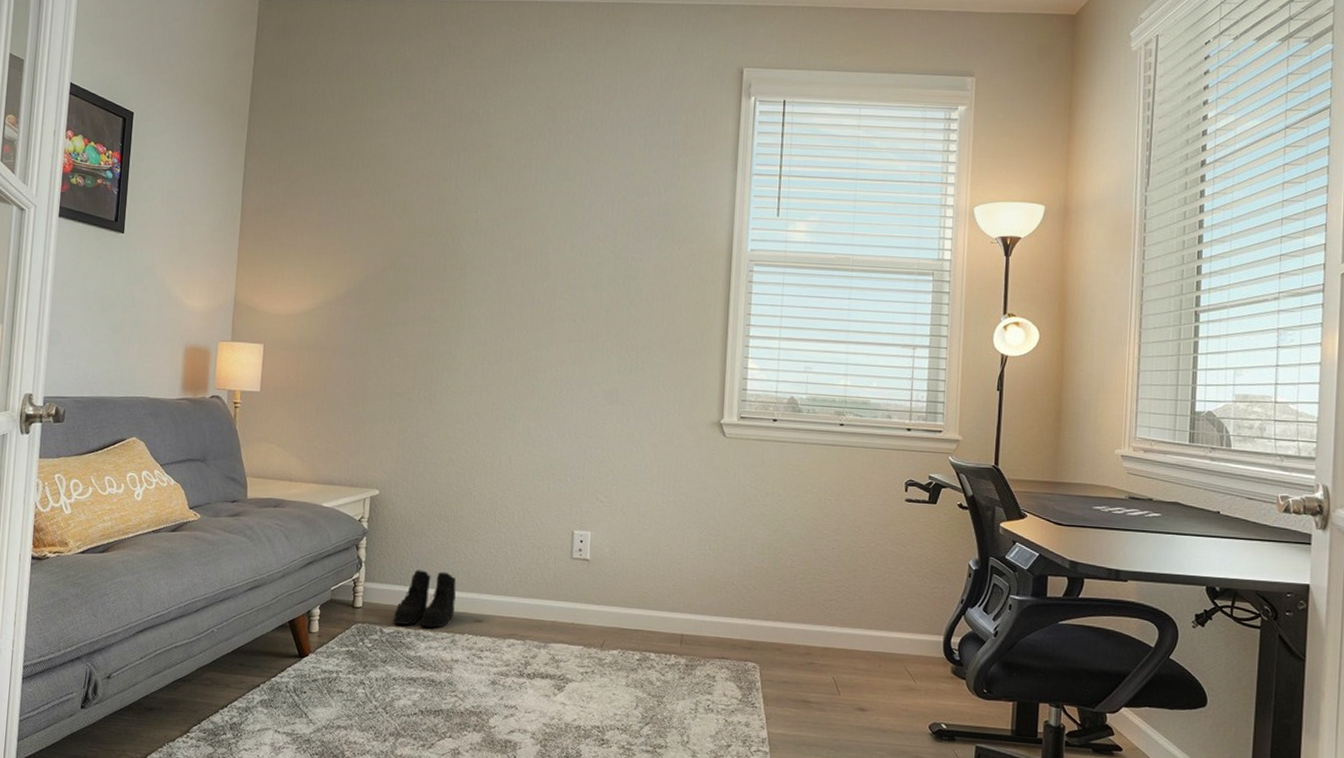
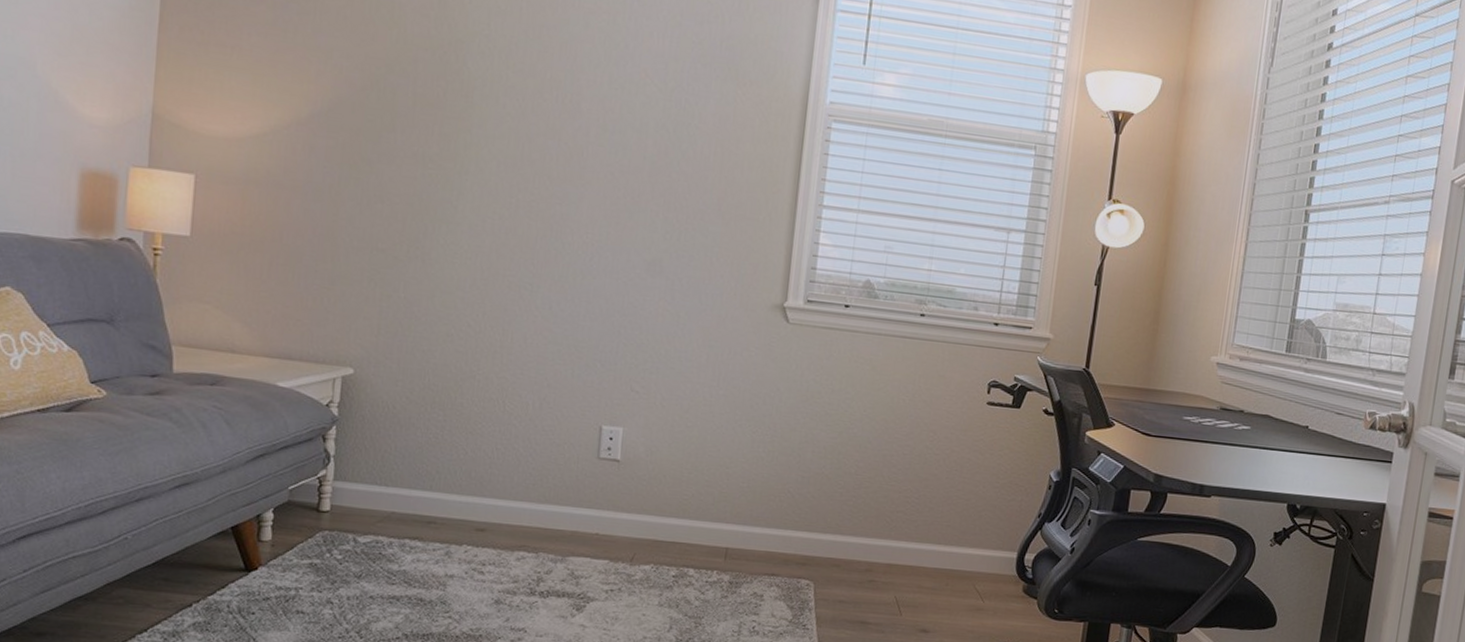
boots: present [393,570,456,628] -> none [370,467,453,538]

